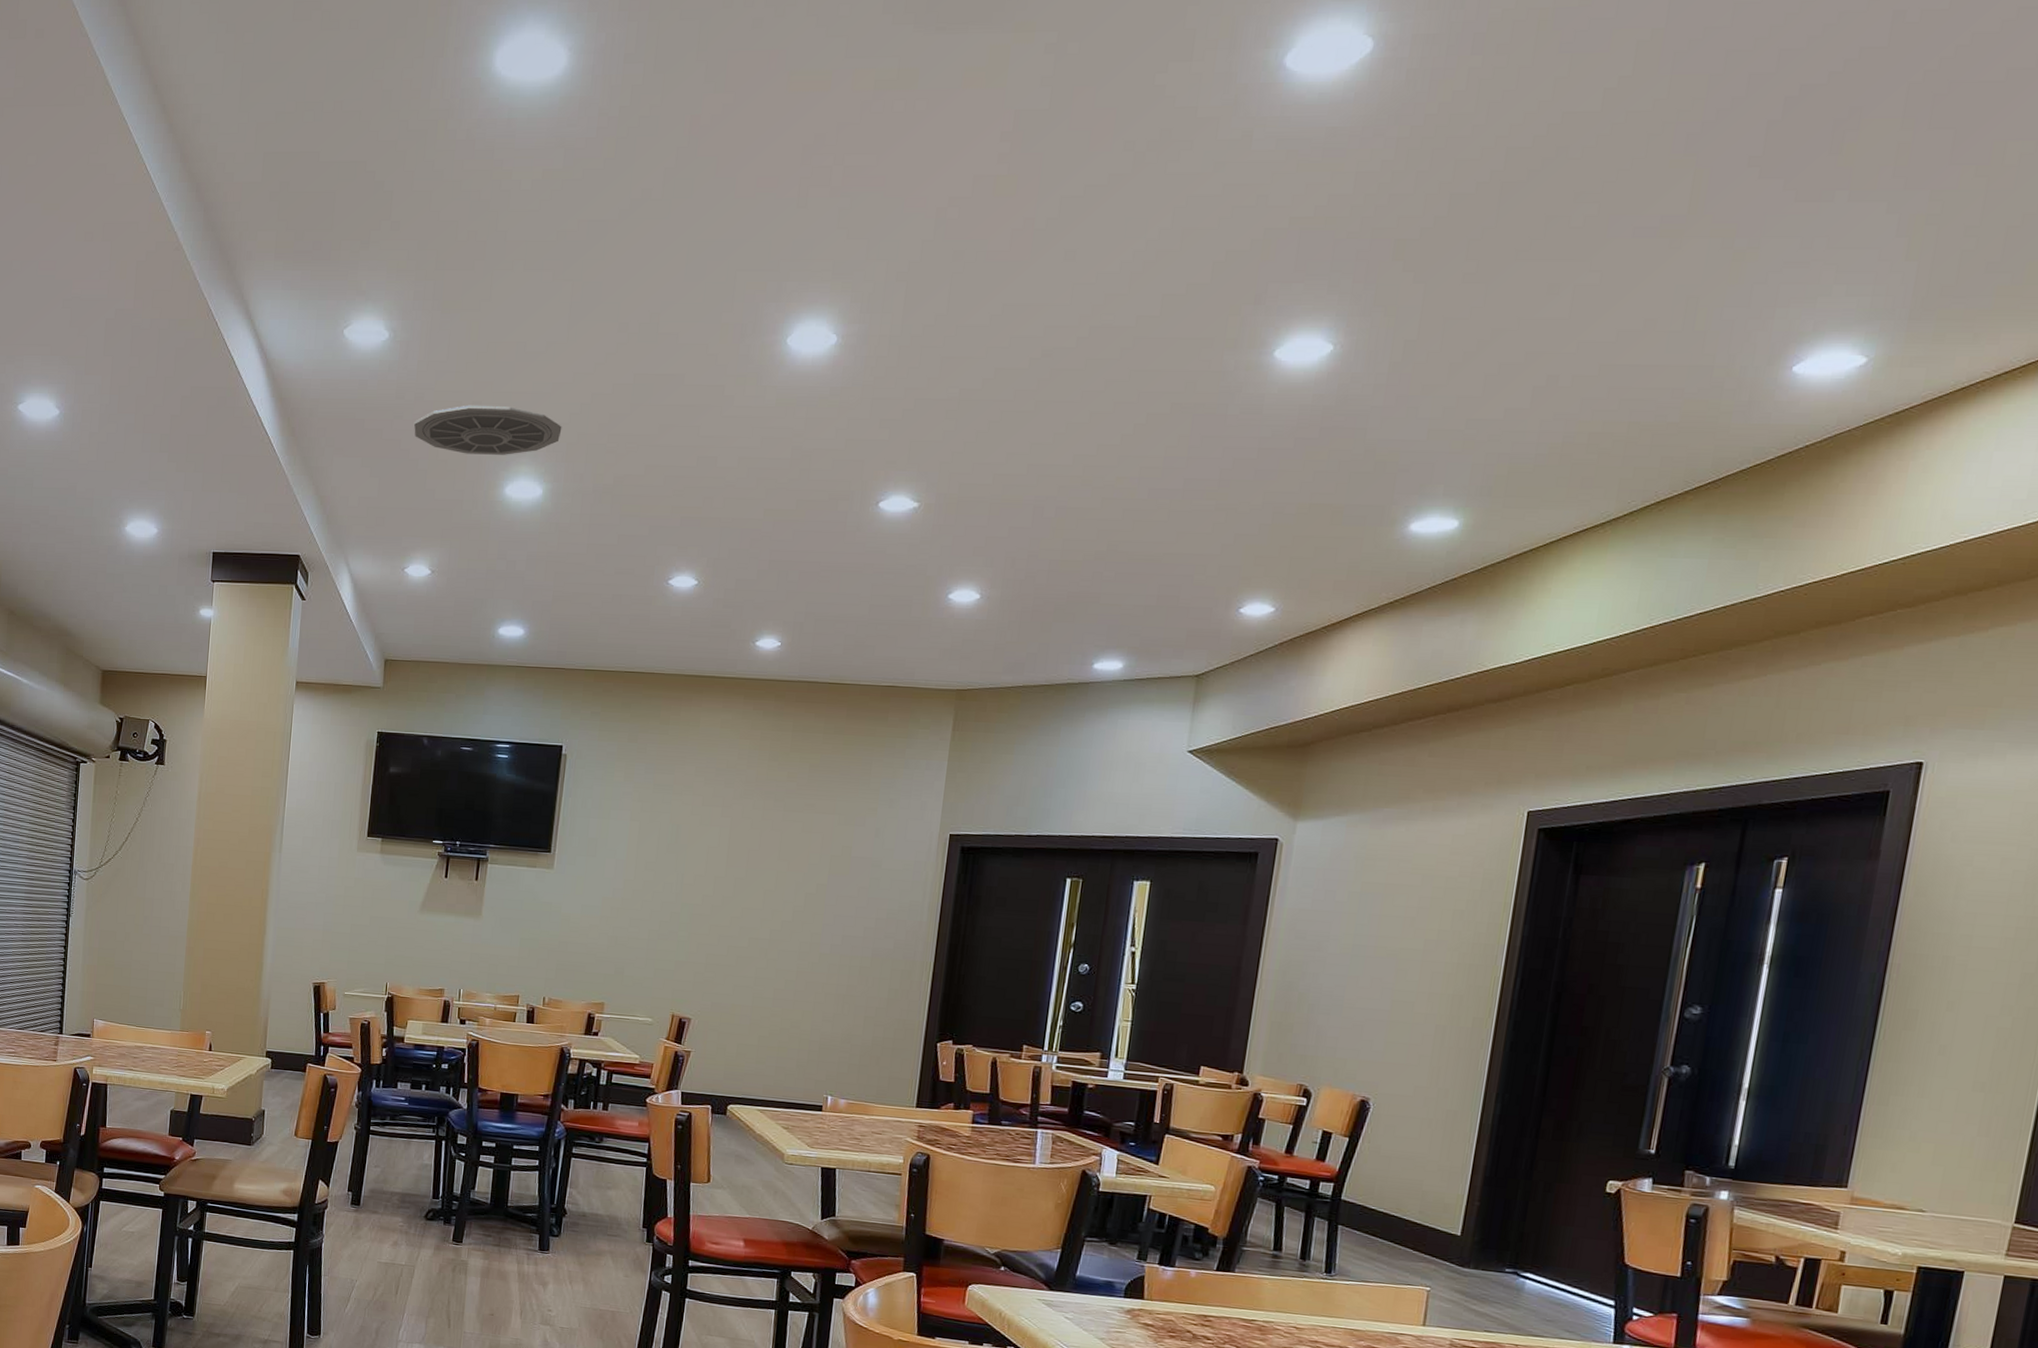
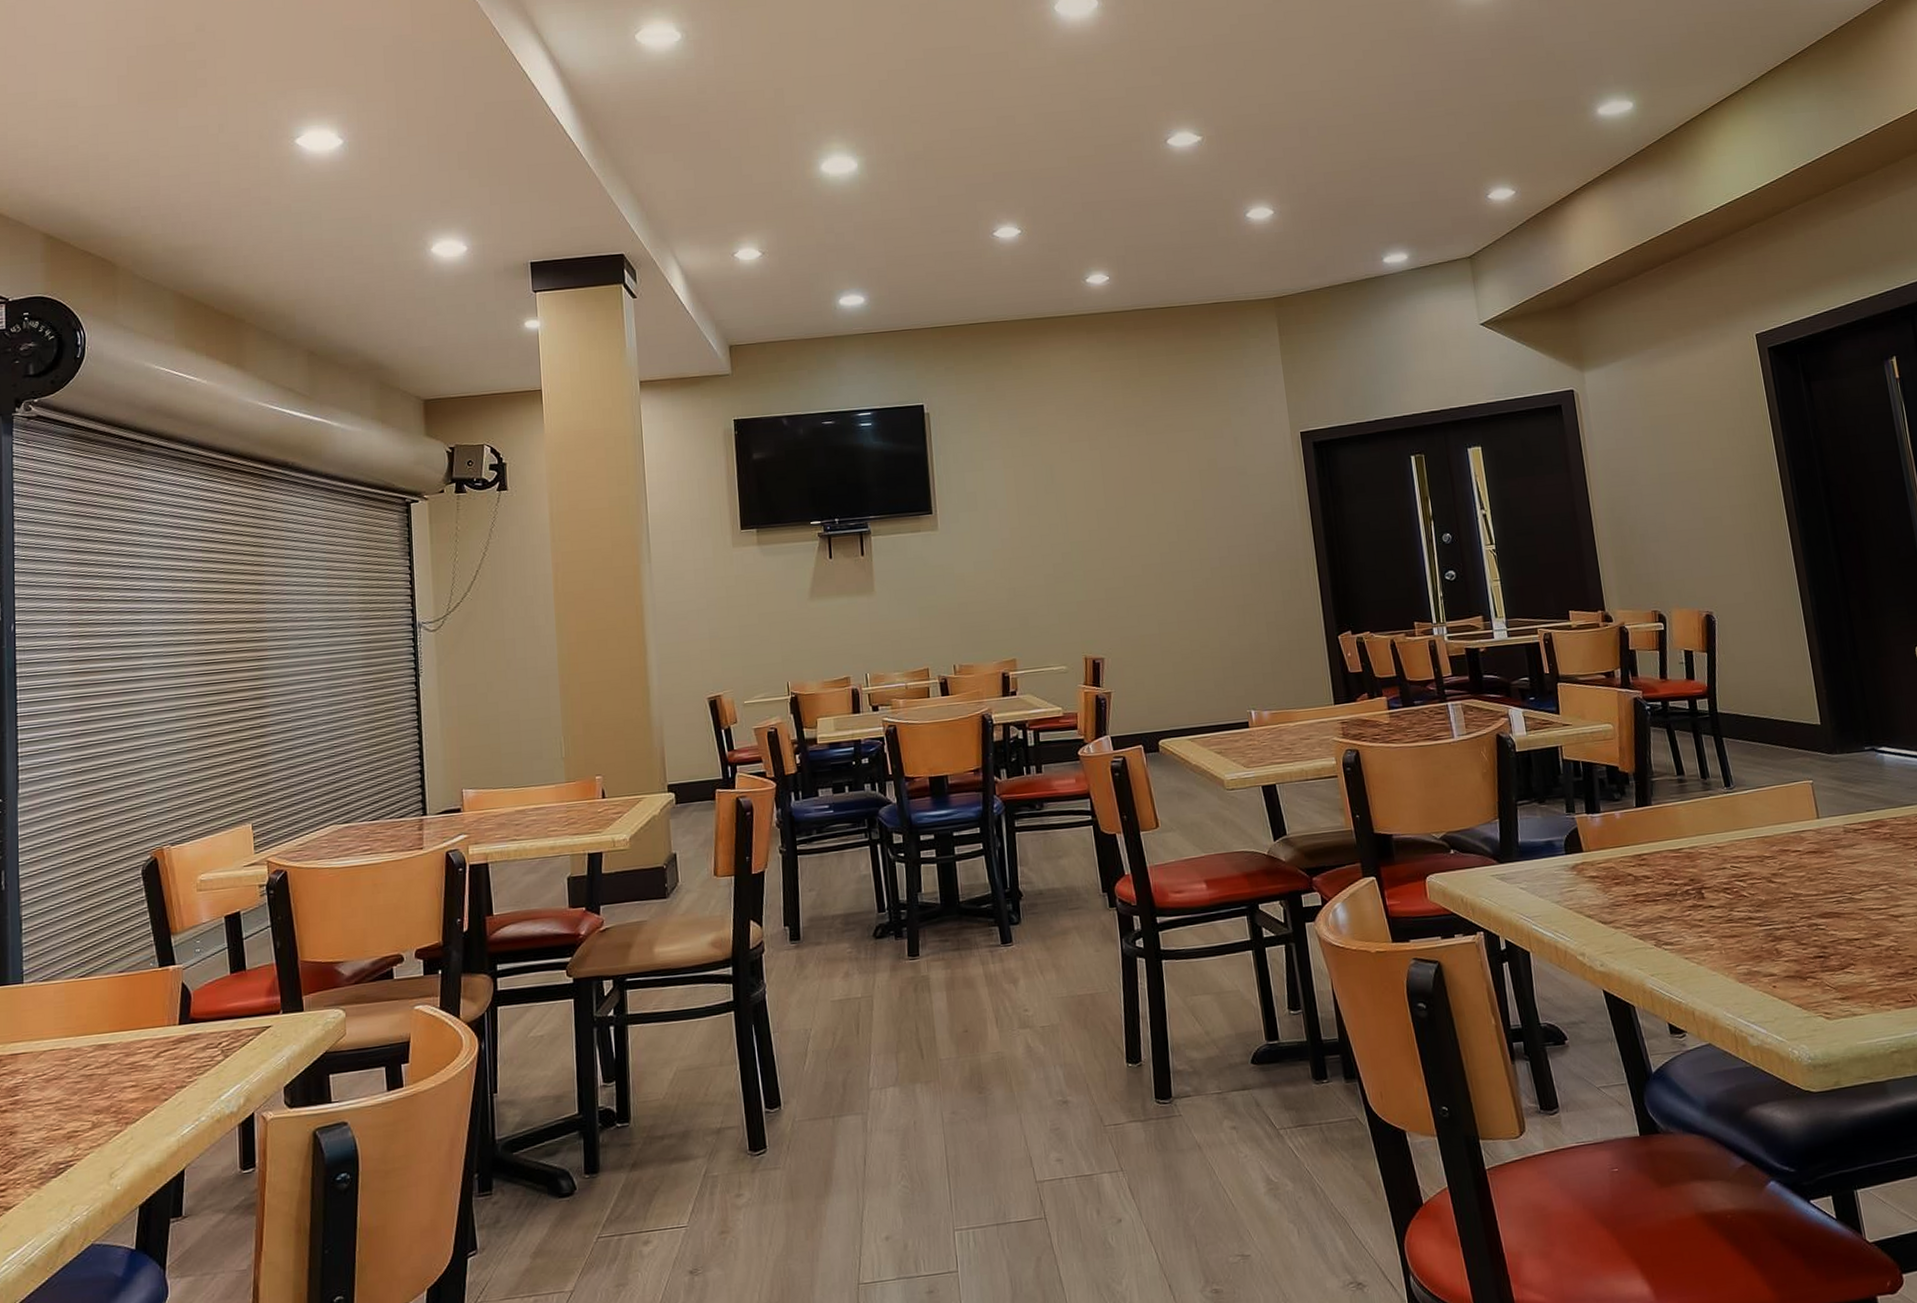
ceiling vent: present [414,405,562,455] -> none [720,90,865,138]

